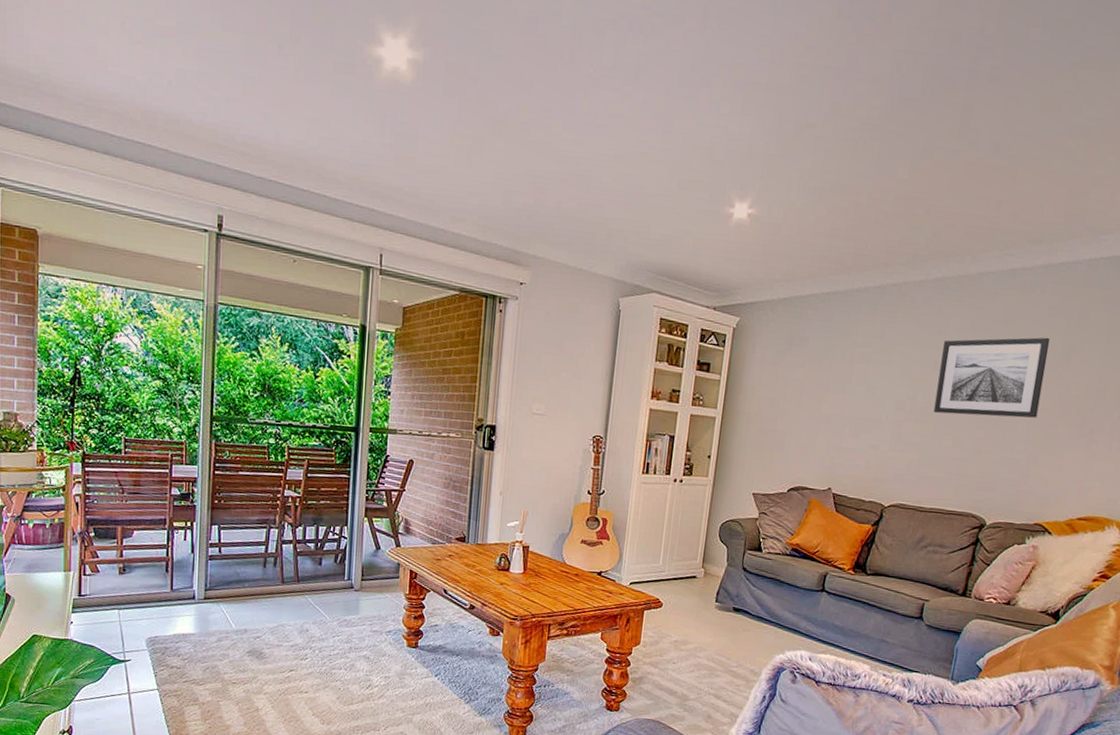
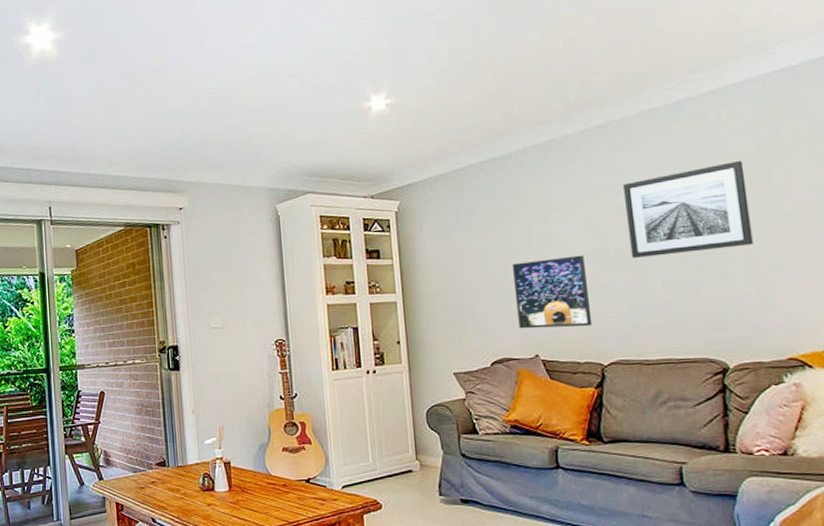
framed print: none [820,398,893,469] -> present [512,255,593,329]

